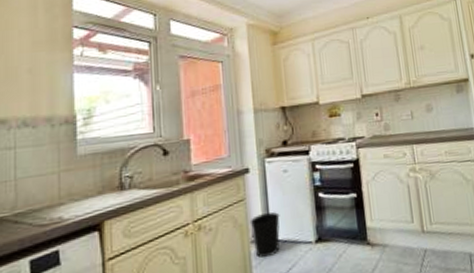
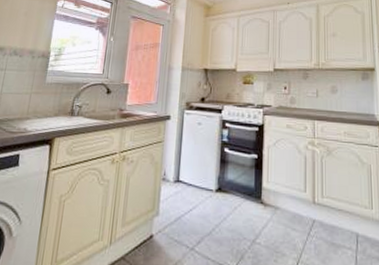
wastebasket: present [249,212,280,258] -> none [164,157,190,196]

